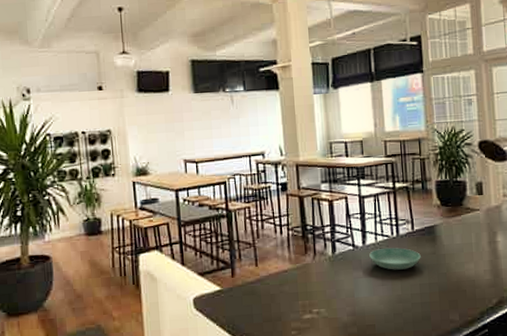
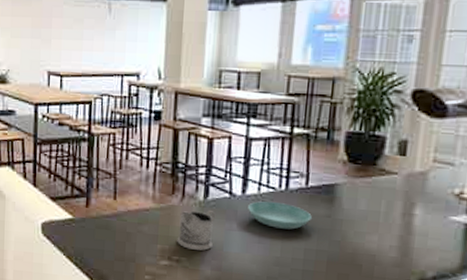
tea glass holder: none [314,263,345,301] -> present [177,210,215,251]

